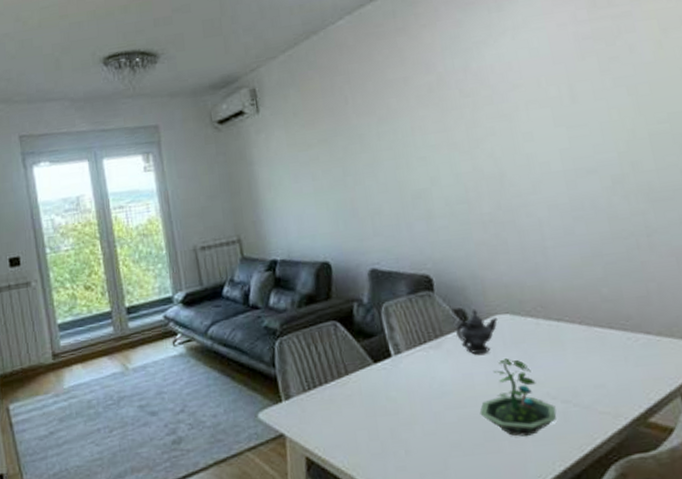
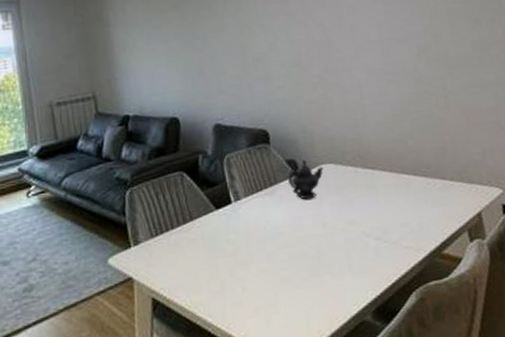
terrarium: present [479,358,557,437] -> none [306,202,370,271]

